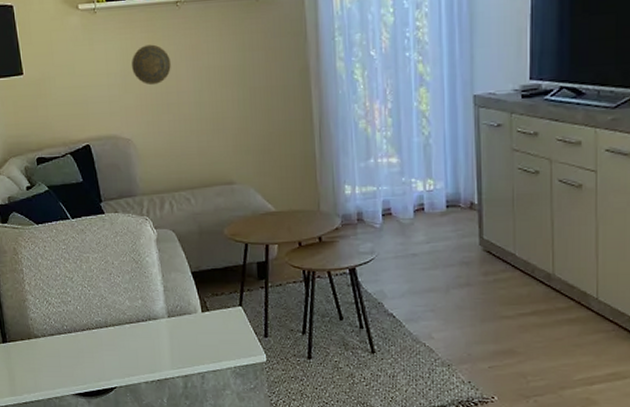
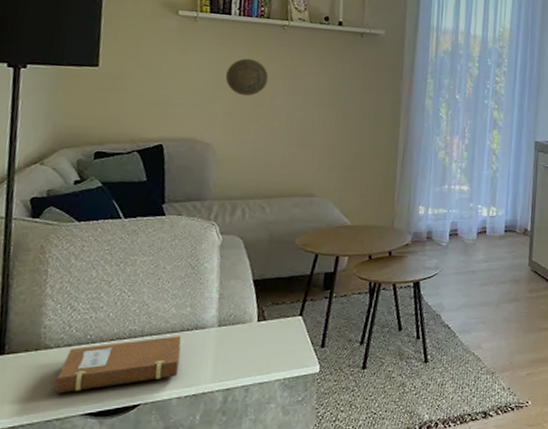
notebook: none [46,326,141,376] -> present [52,336,182,394]

